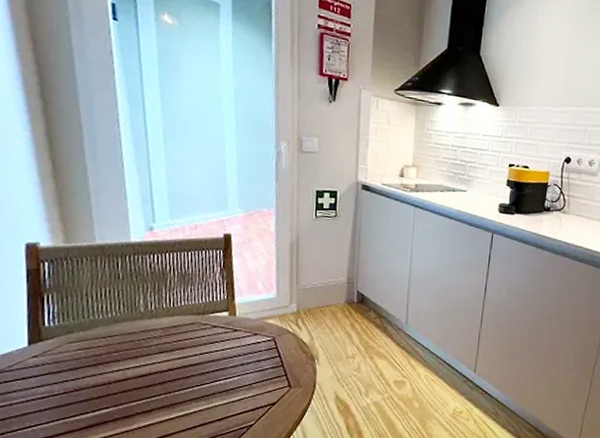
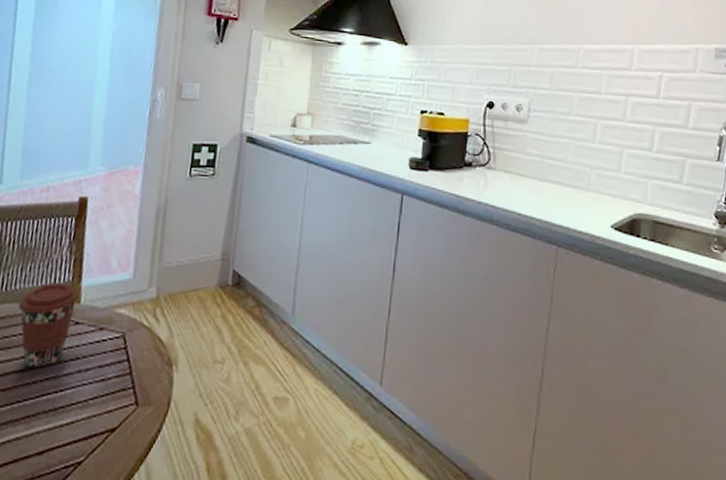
coffee cup: none [186,300,234,363] -> present [18,283,79,369]

